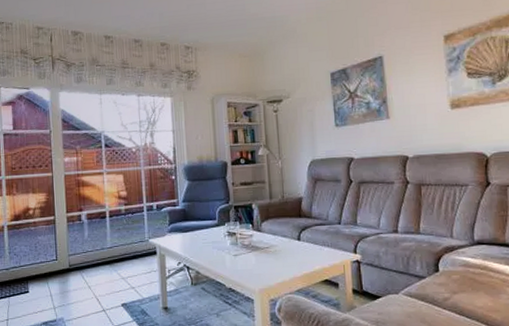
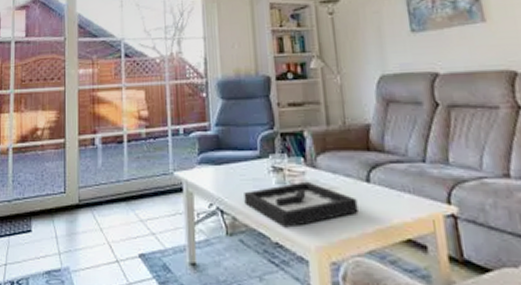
decorative tray: none [205,242,291,277] -> present [244,181,359,228]

